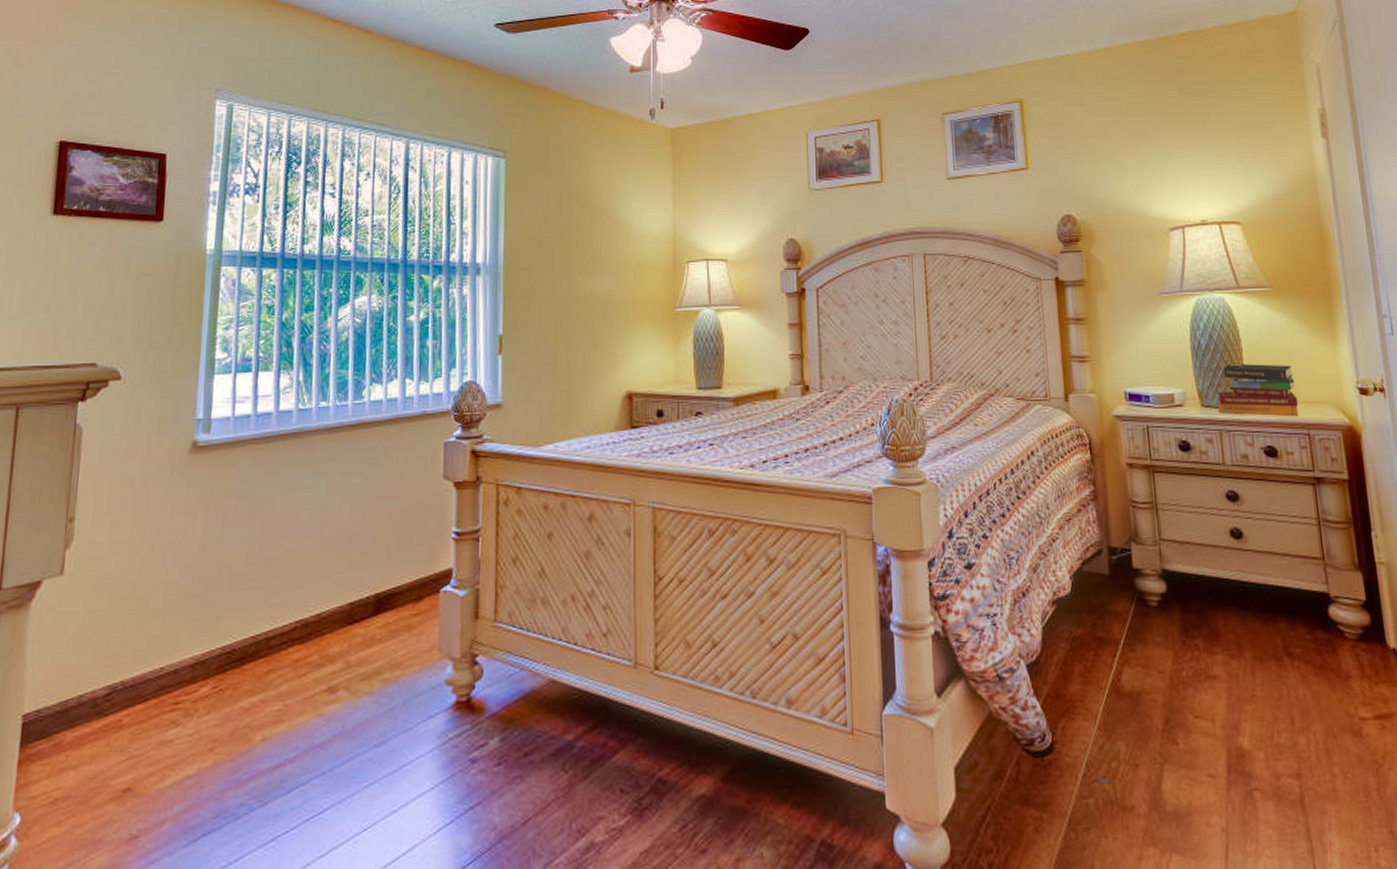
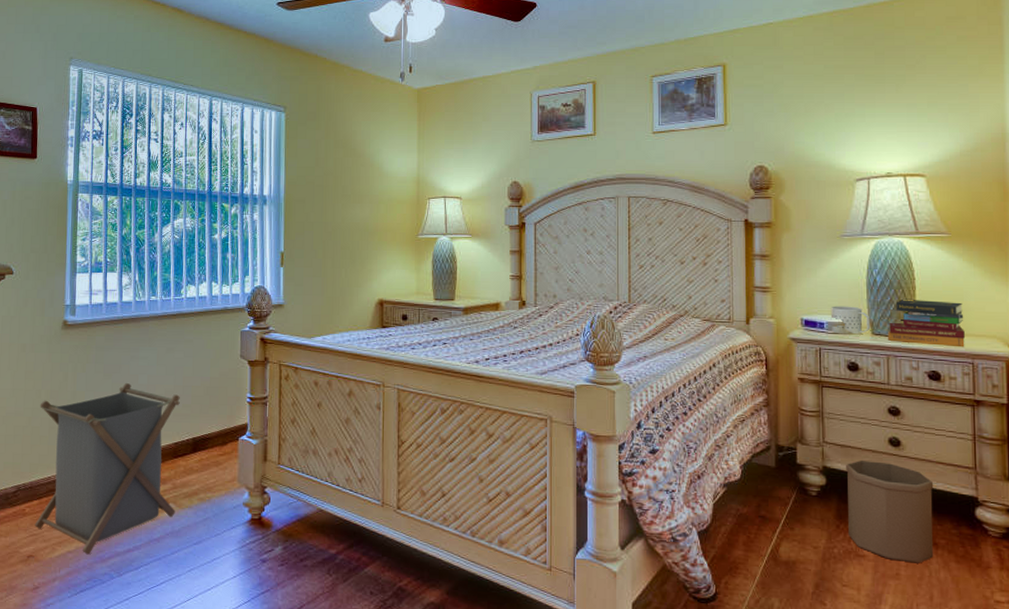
laundry basket: none [136,522,358,777] -> present [35,382,180,554]
mug: none [1155,374,1200,410] -> present [830,306,871,336]
trash bin: none [1187,558,1290,681] -> present [846,461,934,563]

